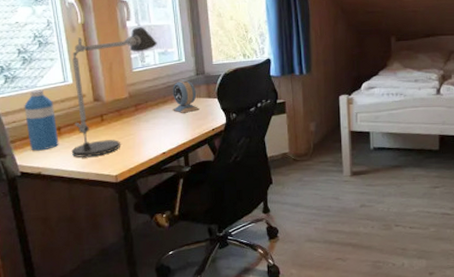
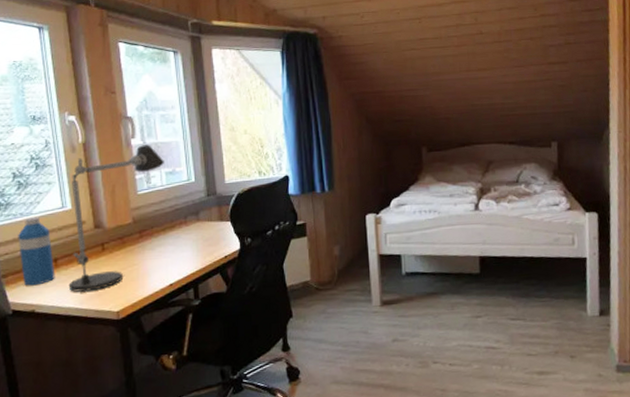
alarm clock: present [172,79,199,113] -> none [180,201,210,239]

